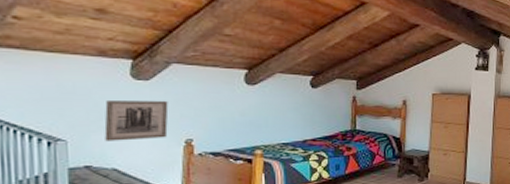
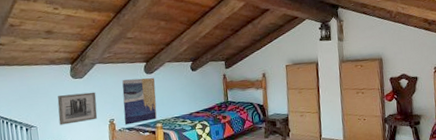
wall art: none [207,89,259,149] -> present [122,77,157,125]

